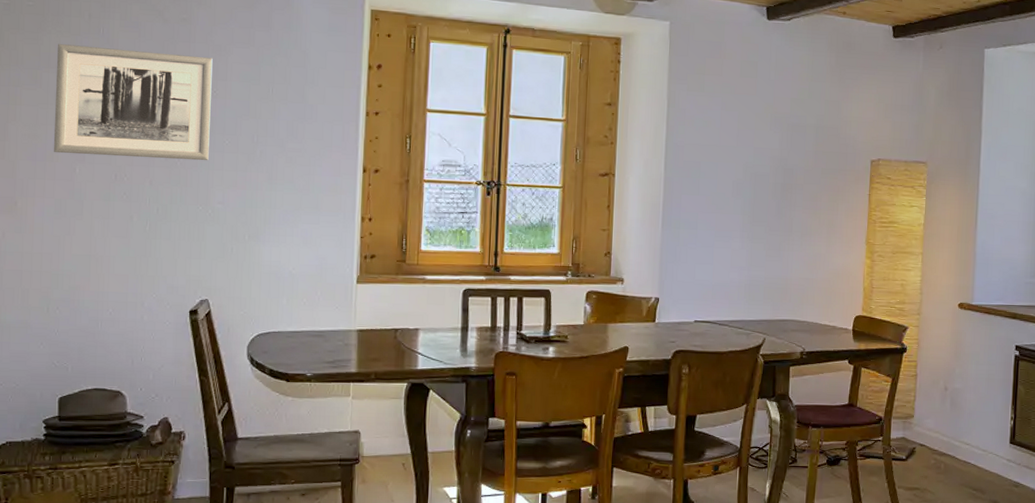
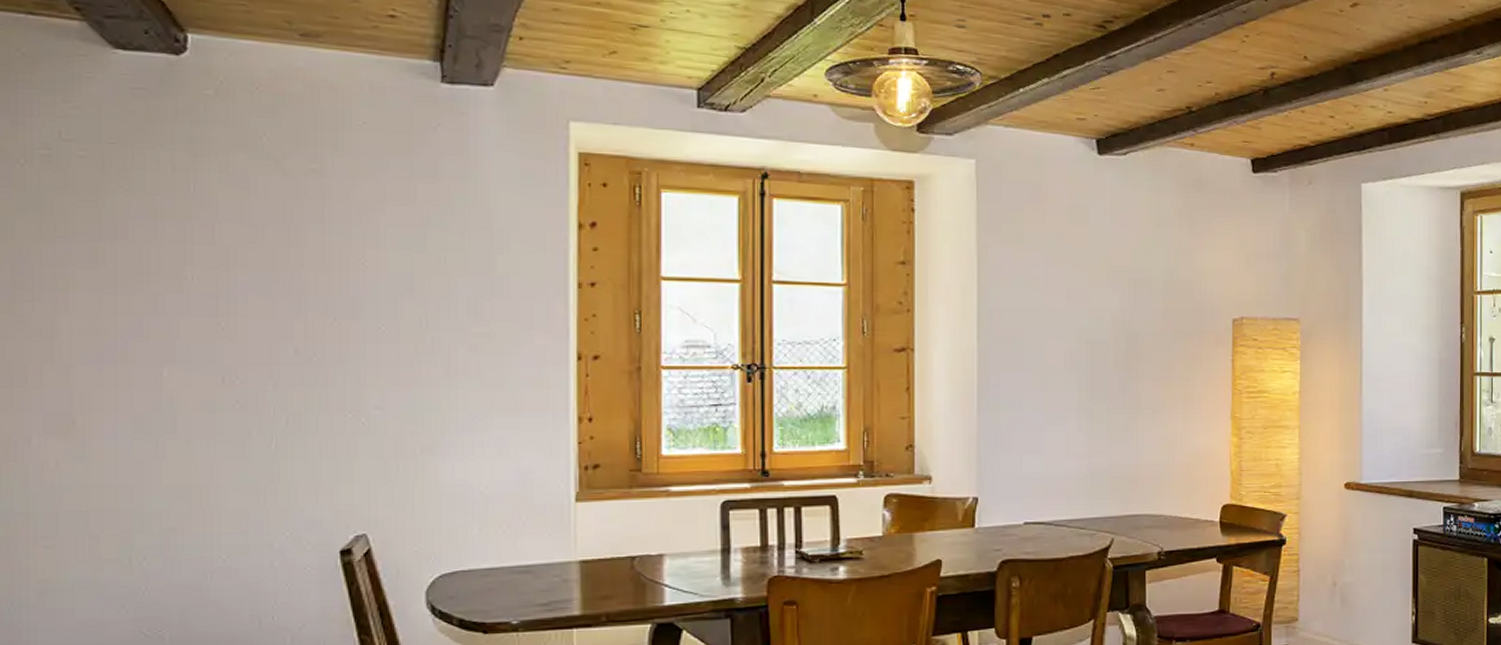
wall art: present [53,44,213,161] -> none [126,207,358,354]

